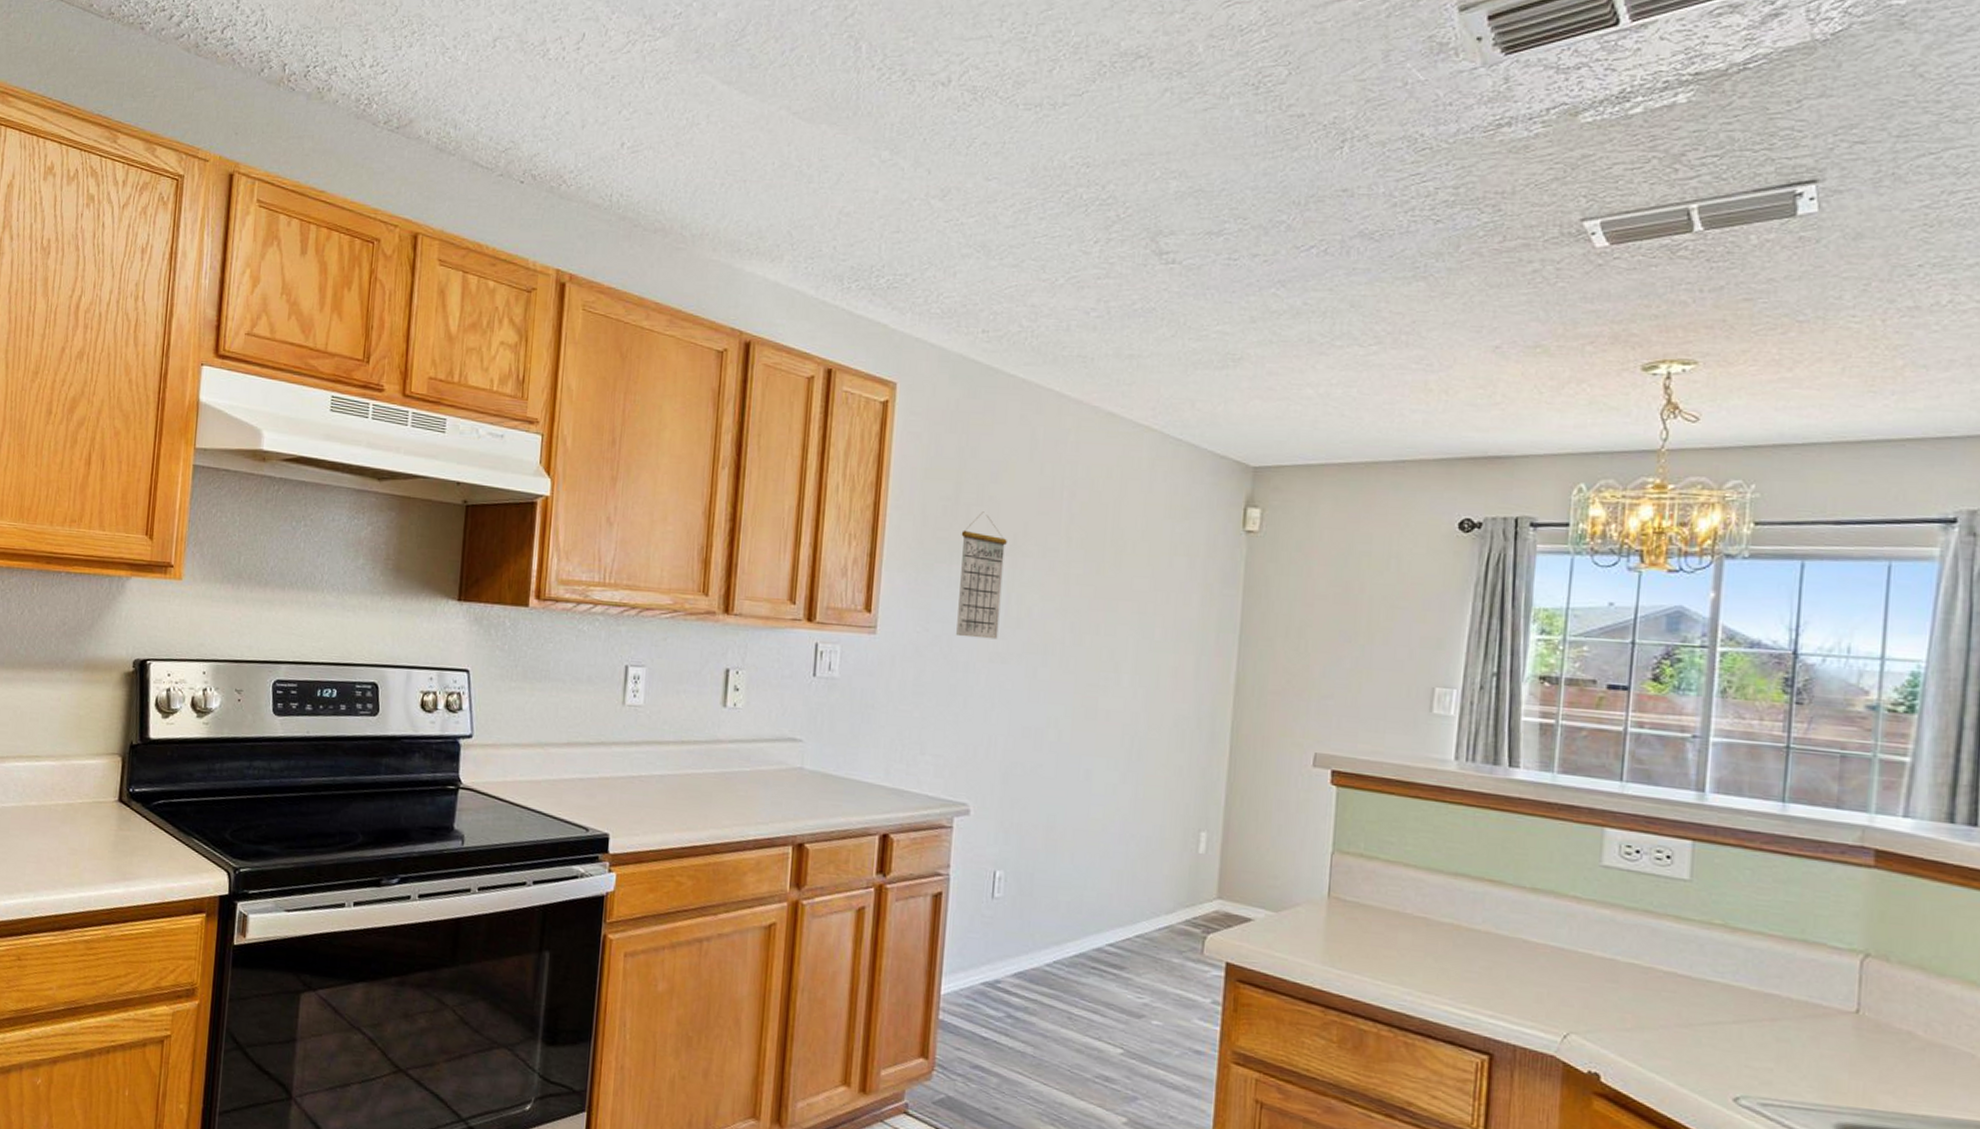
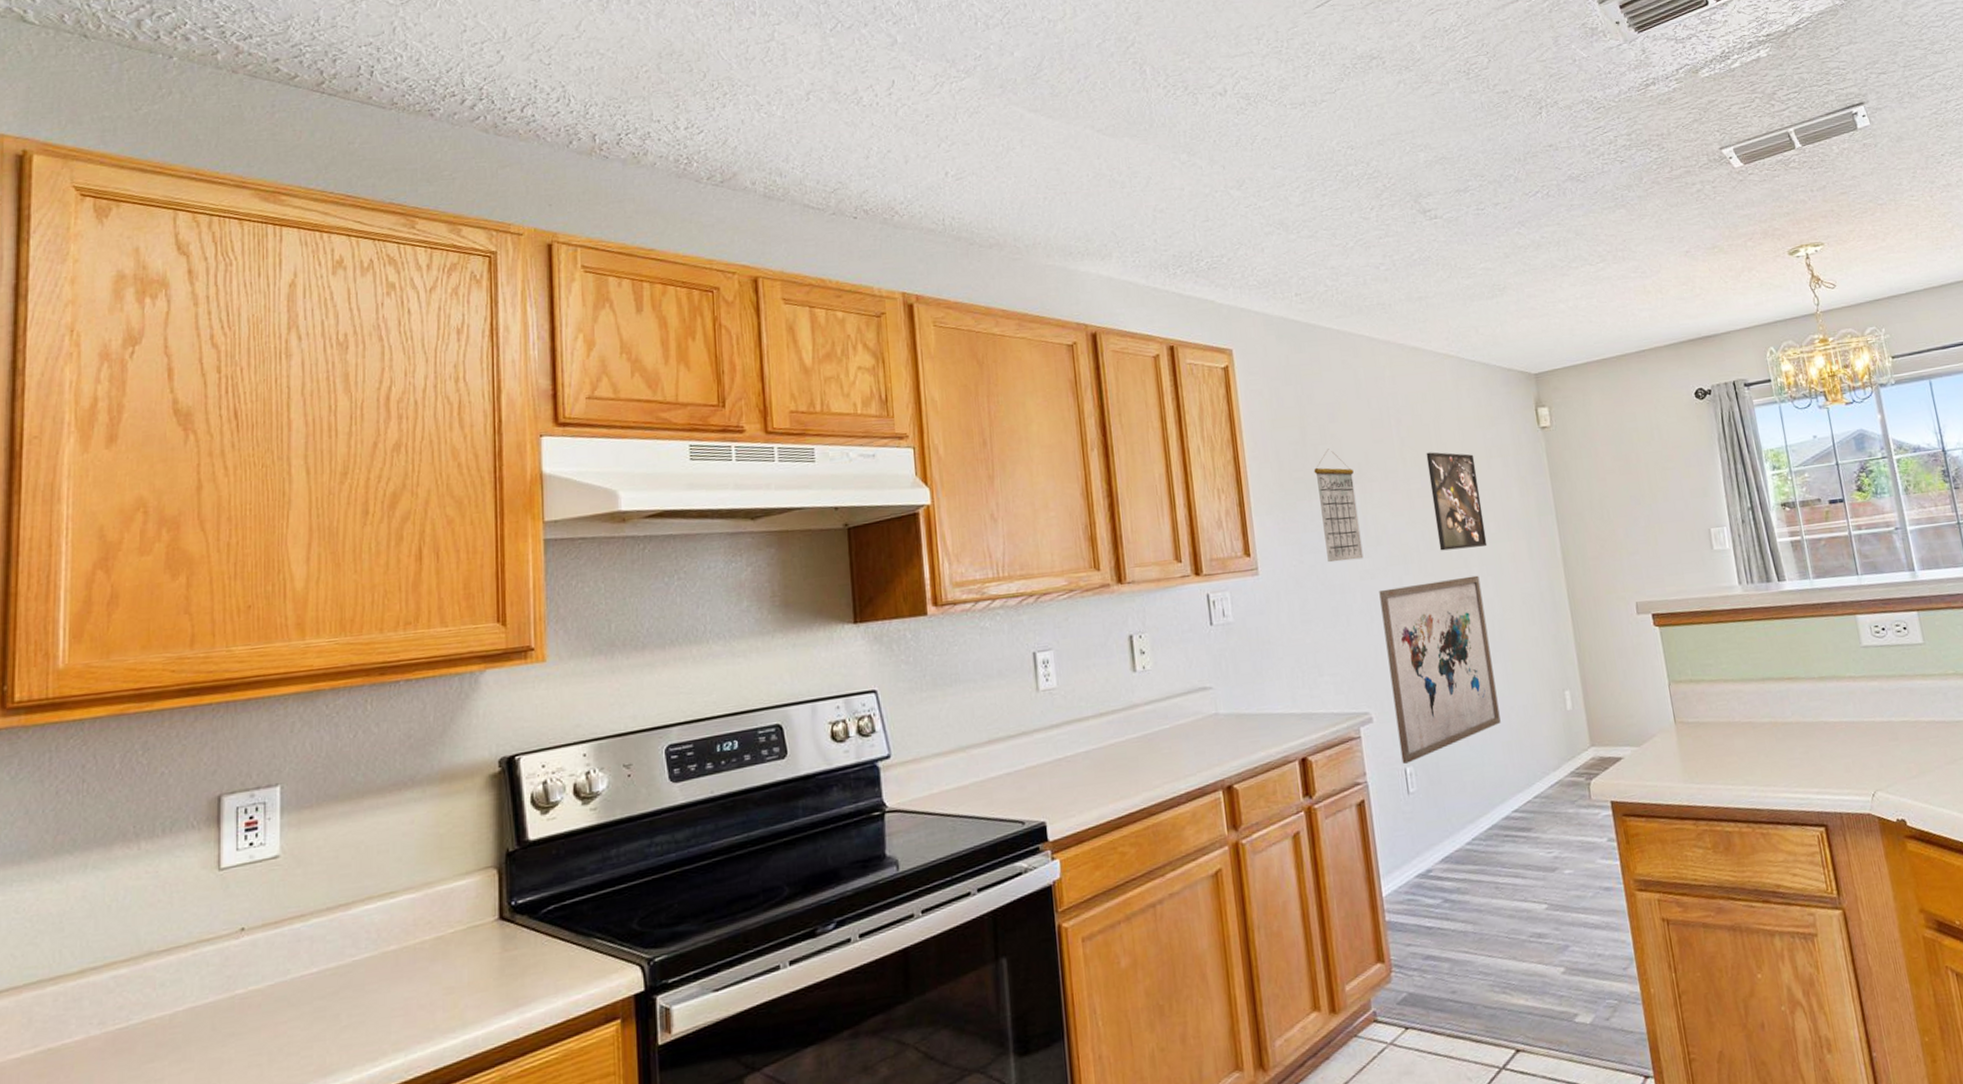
wall art: none [993,677,1129,867] -> present [1379,575,1501,764]
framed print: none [1088,536,1155,653] -> present [1426,452,1488,551]

